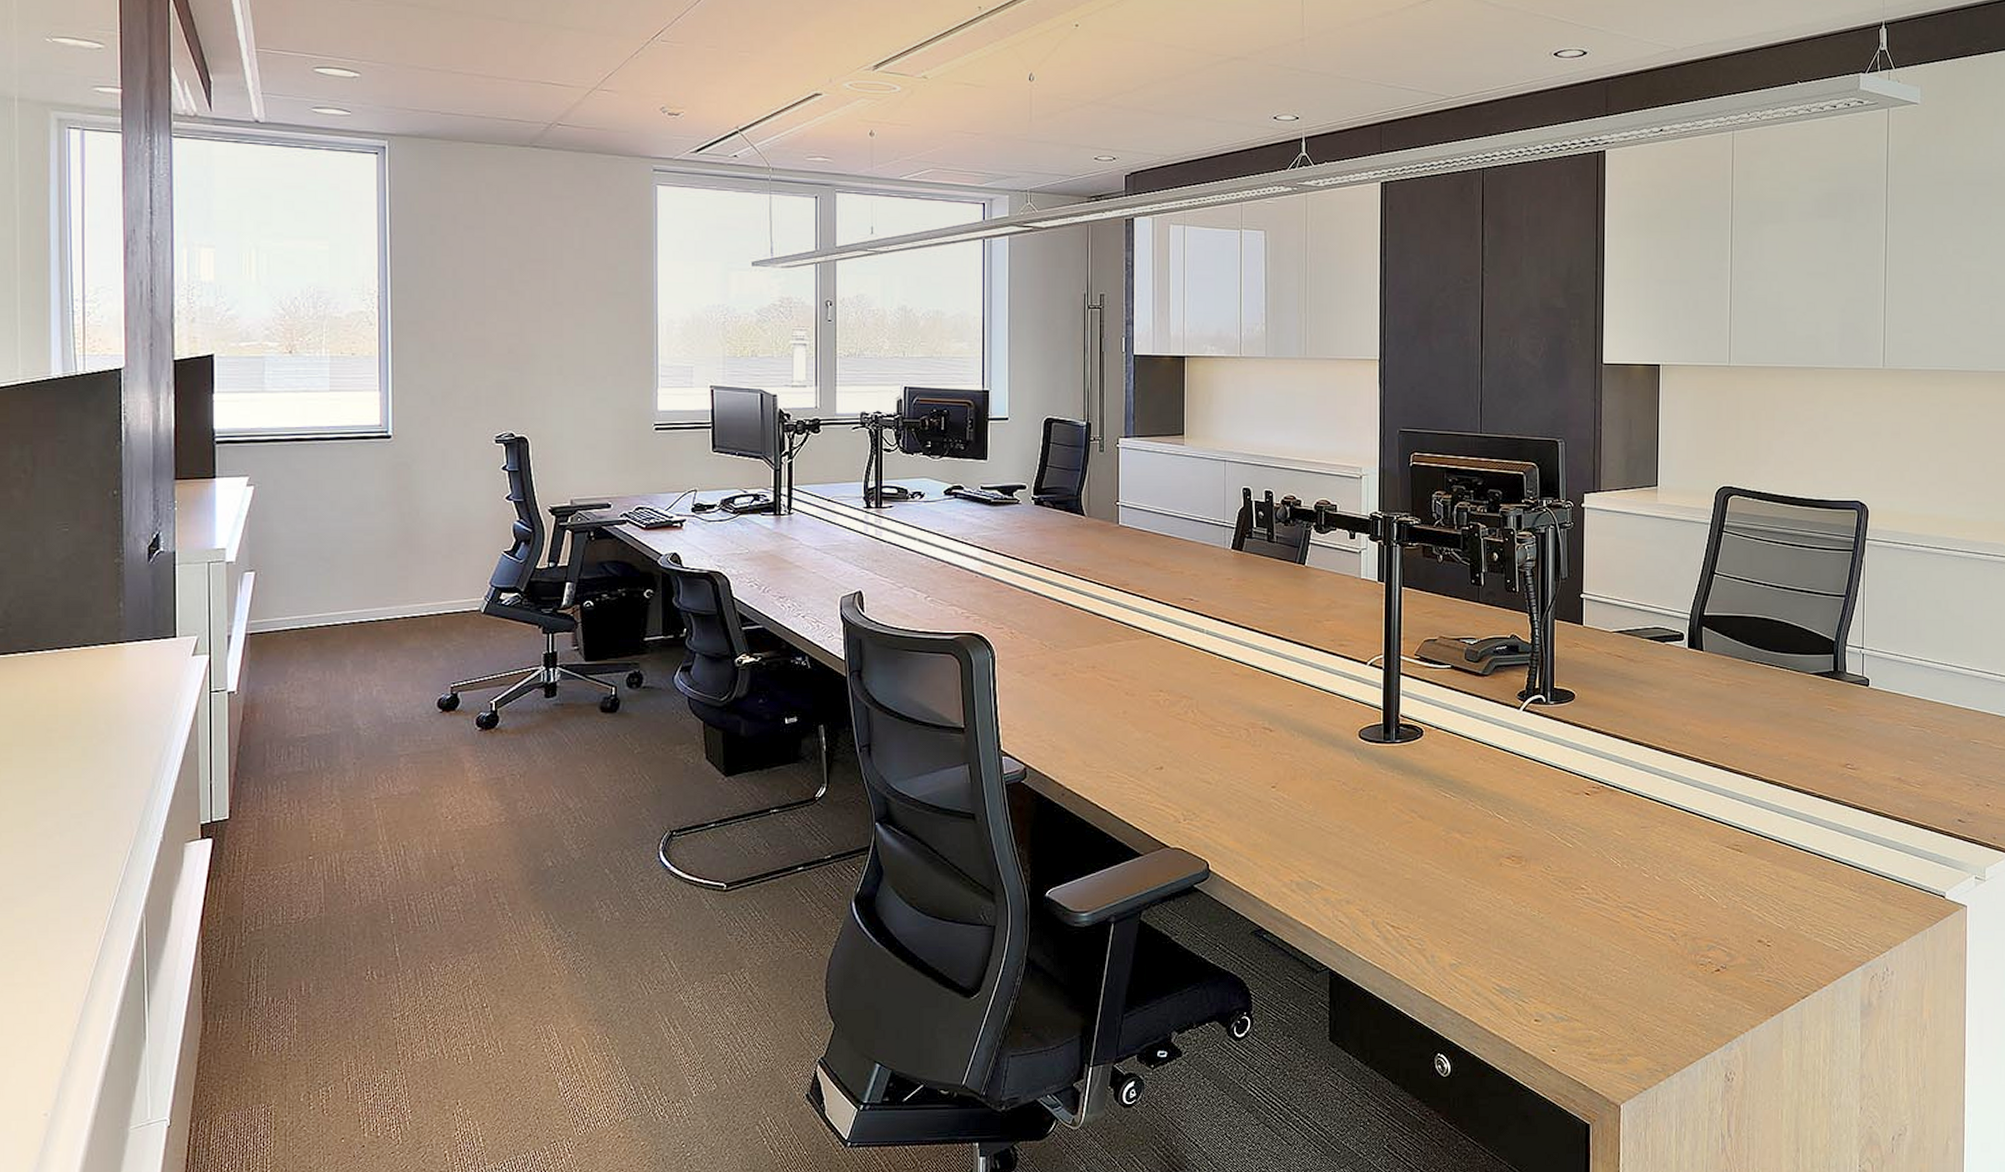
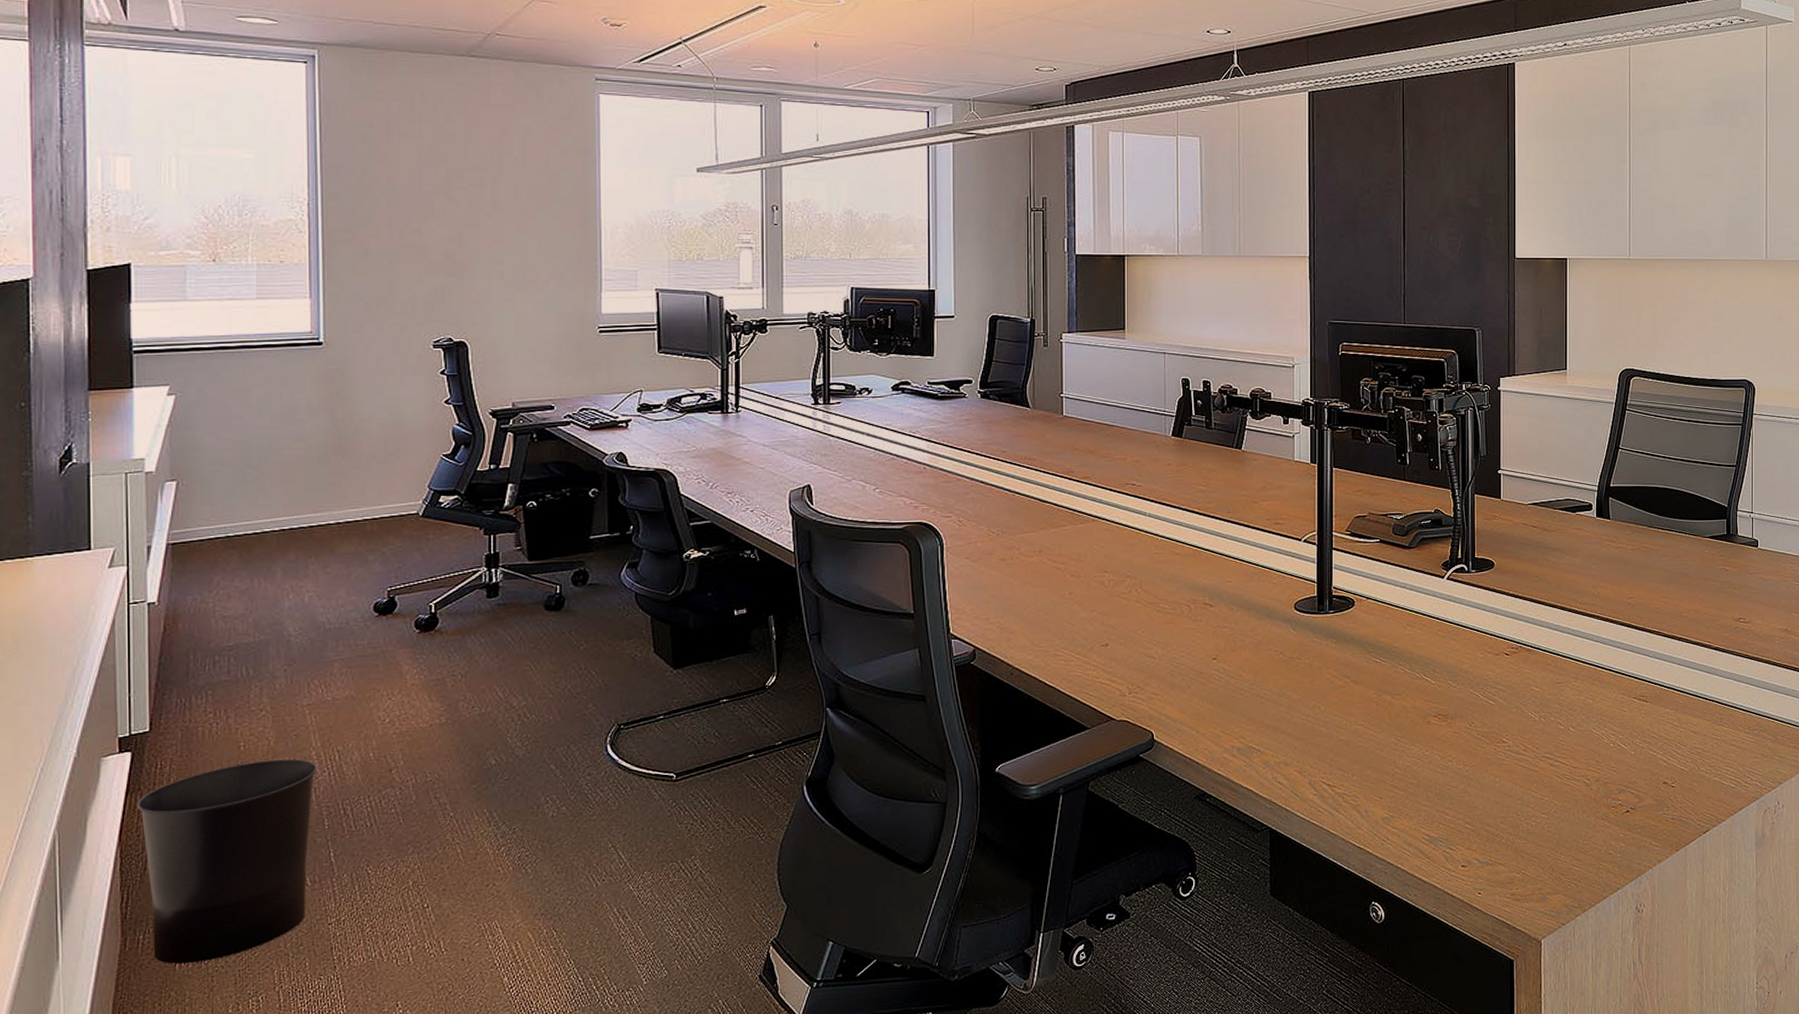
waste bin: none [218,852,384,1050] -> present [137,758,318,964]

